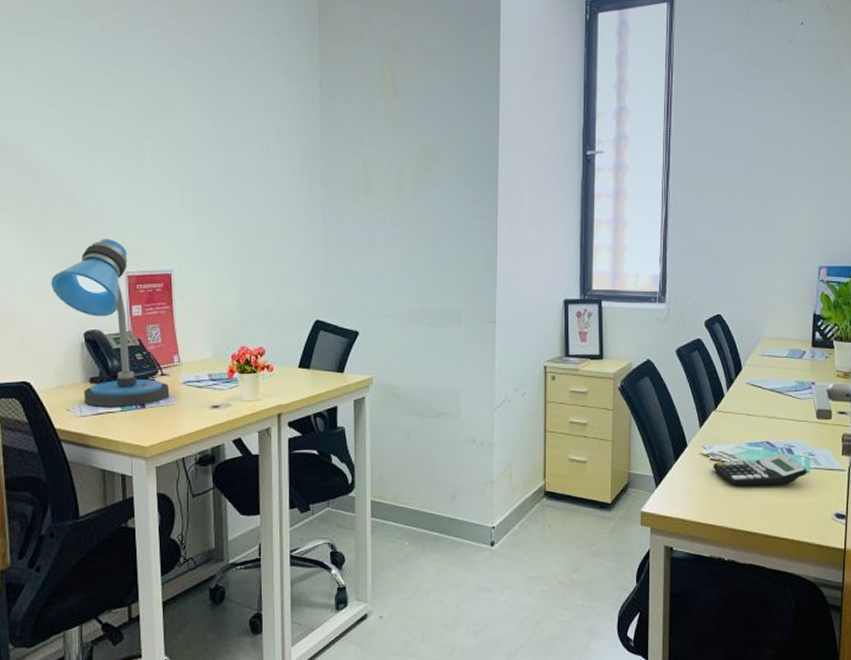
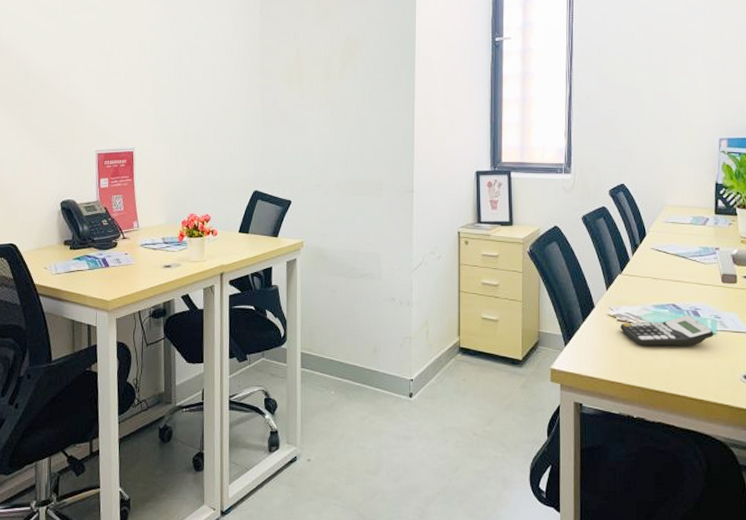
desk lamp: present [51,239,170,408] -> none [35,123,130,267]

